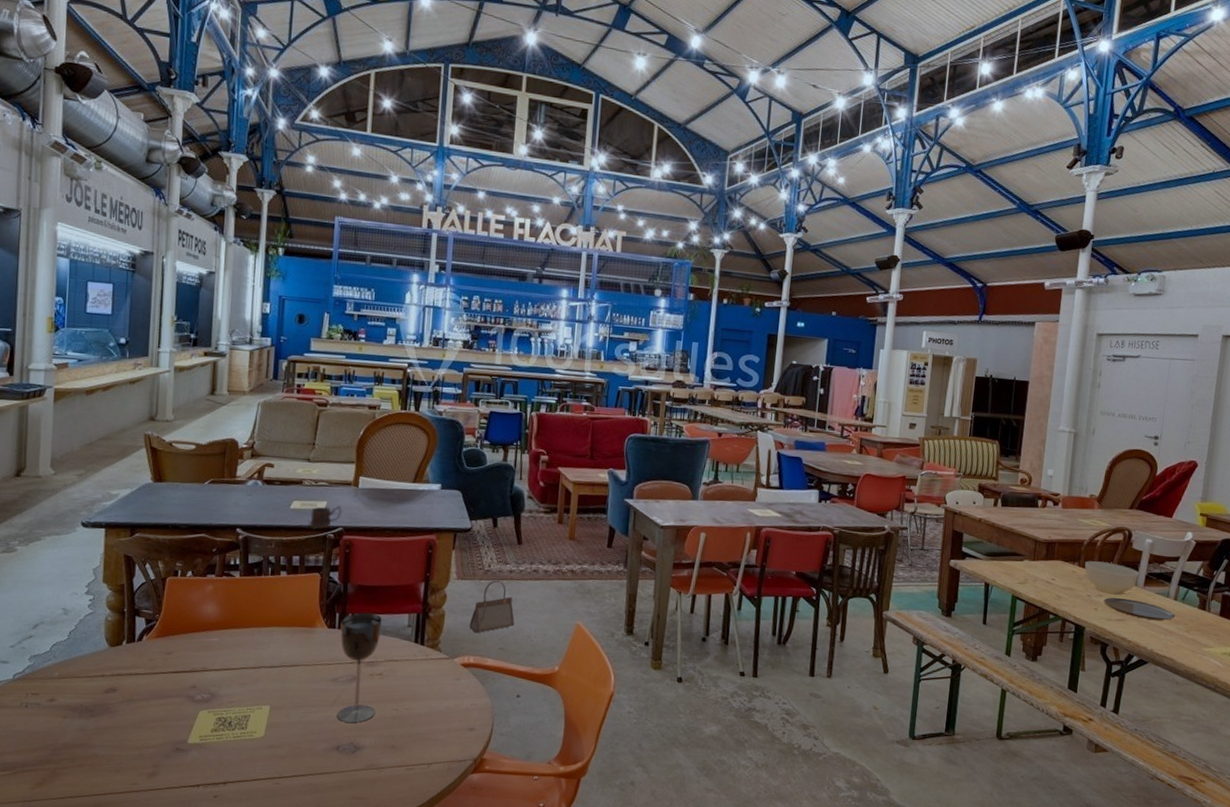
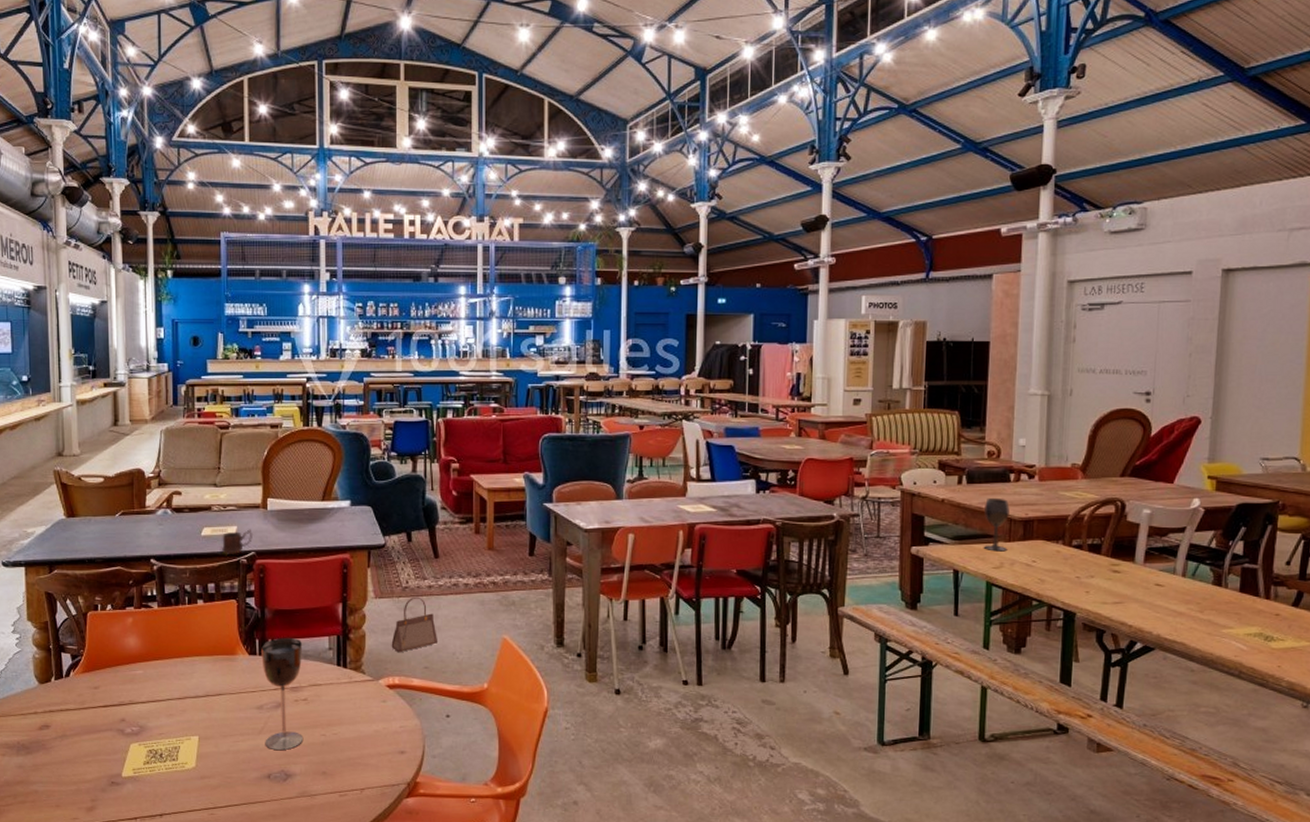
wine glass: none [1012,520,1036,569] -> present [983,497,1010,552]
bowl: present [1084,561,1139,595] -> none [1070,538,1137,575]
plate: present [1104,597,1175,621] -> none [1096,577,1185,601]

